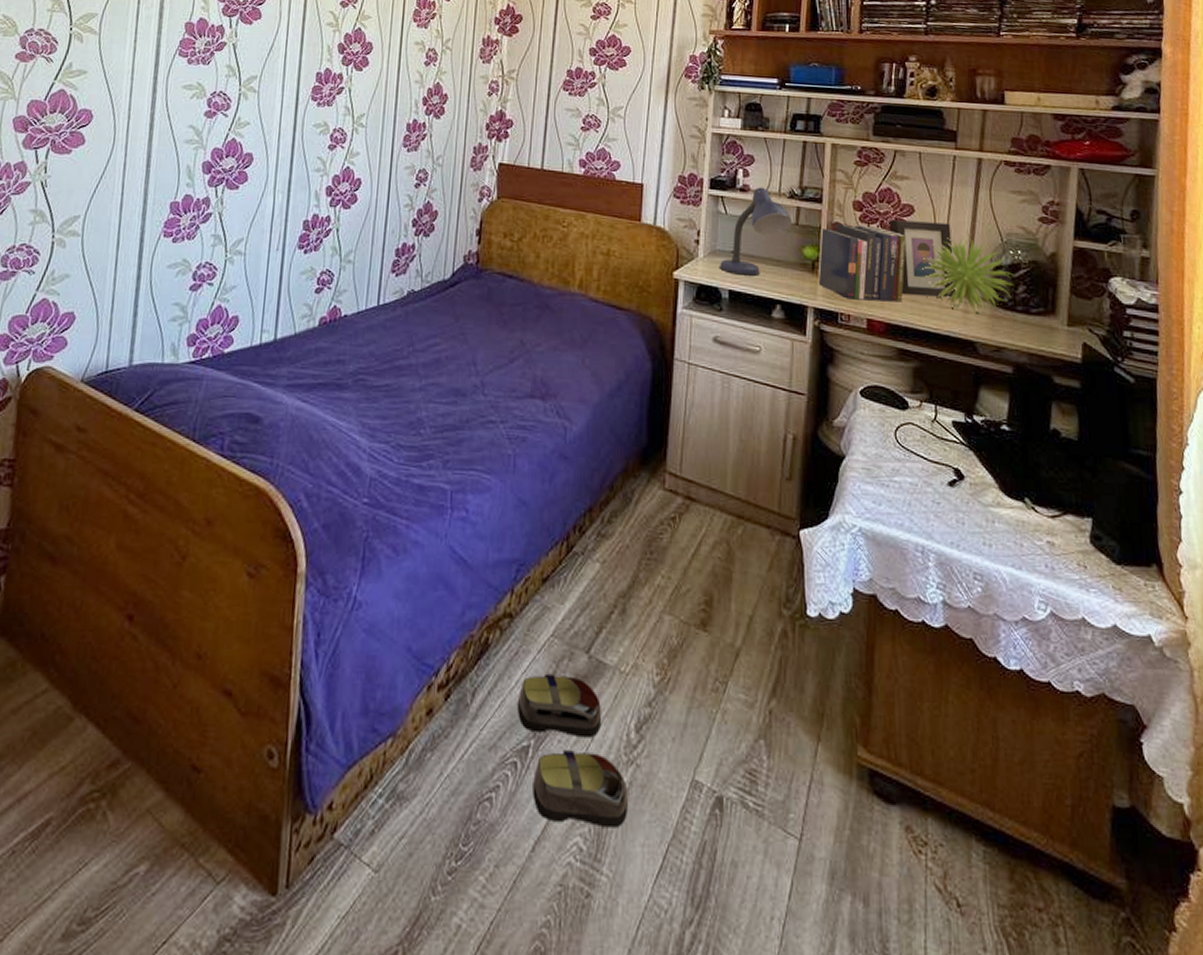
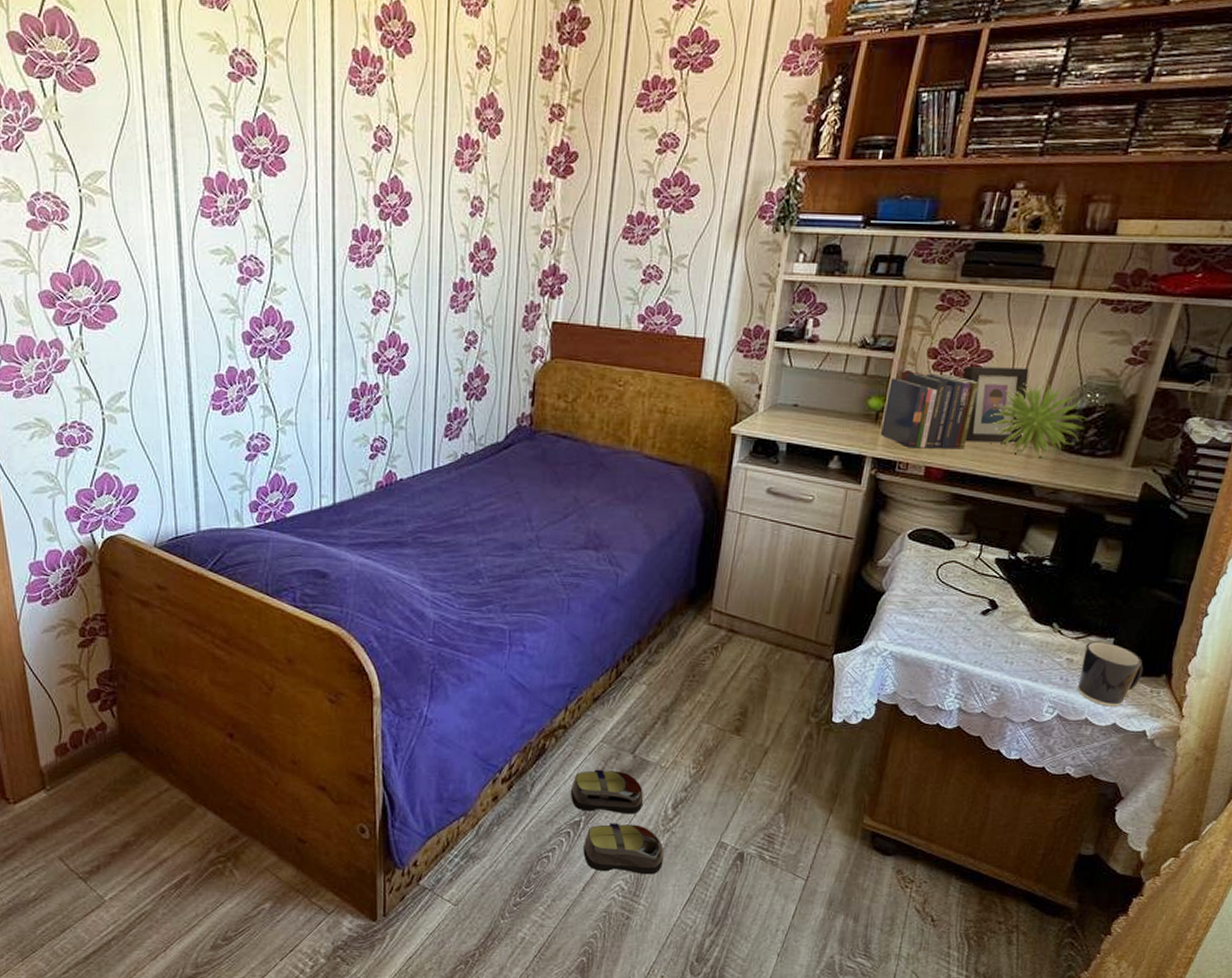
desk lamp: present [719,187,792,276] -> none [778,337,860,428]
mug: none [1064,521,1131,603] -> present [1077,641,1144,707]

